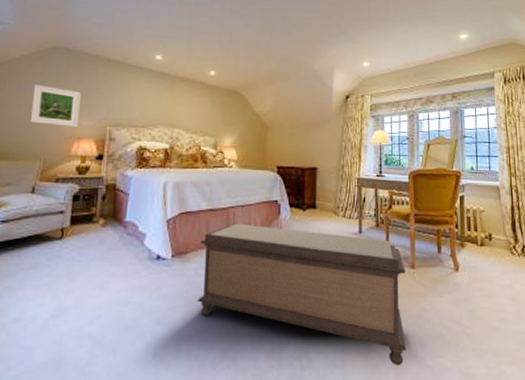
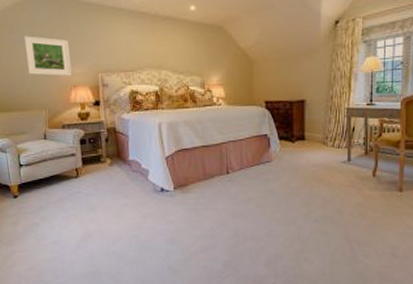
bench: present [198,223,406,365] -> none [198,157,393,273]

